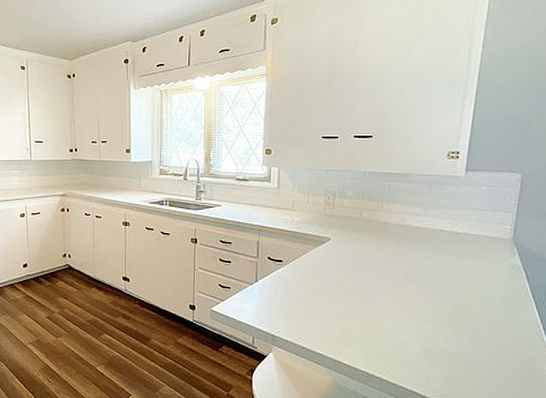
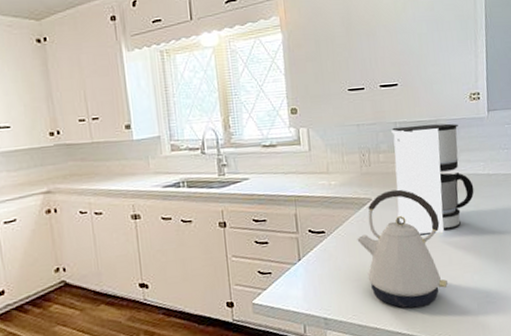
kettle: none [312,233,397,344] -> present [357,189,449,308]
coffee maker: none [354,176,438,280] -> present [391,123,474,234]

